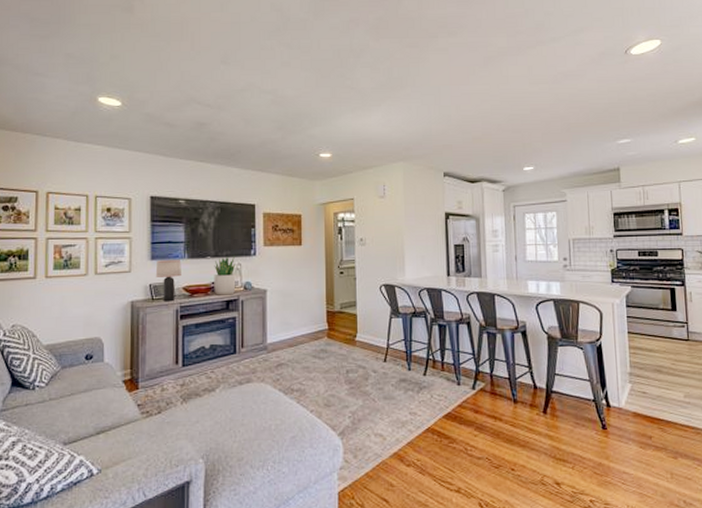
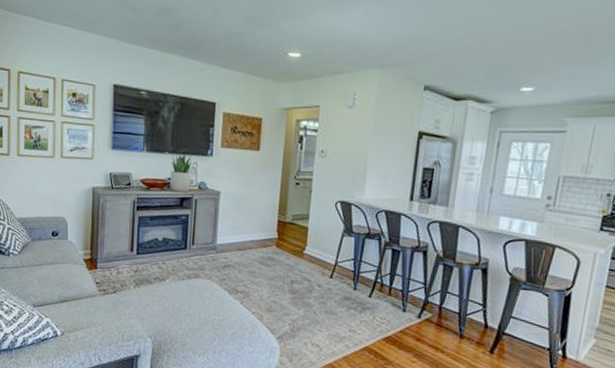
table lamp: present [155,260,181,302] -> none [115,150,140,193]

